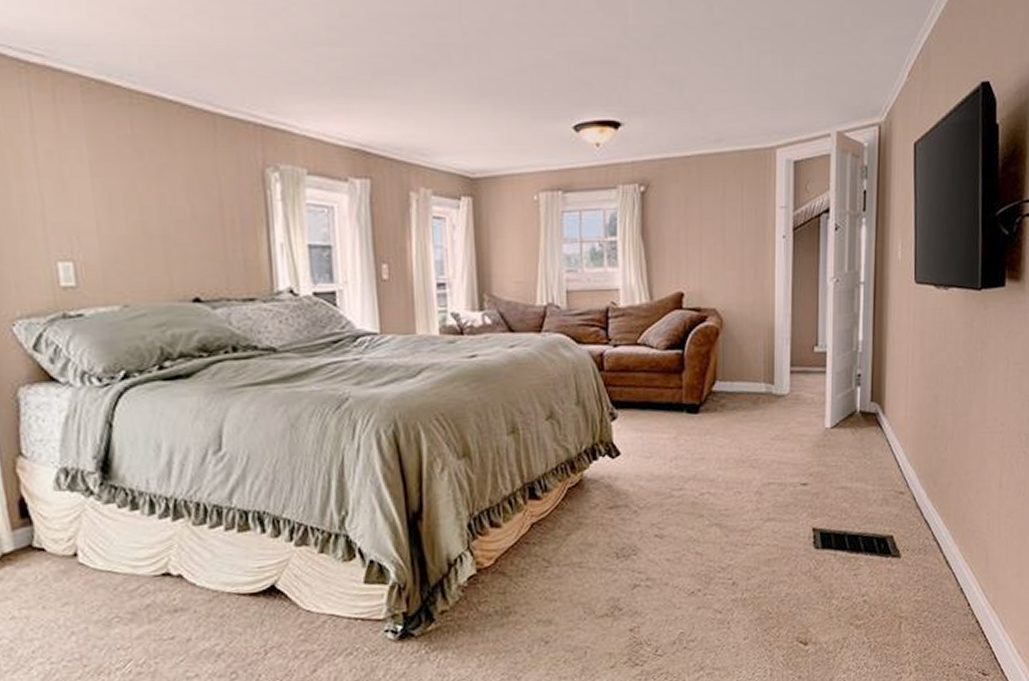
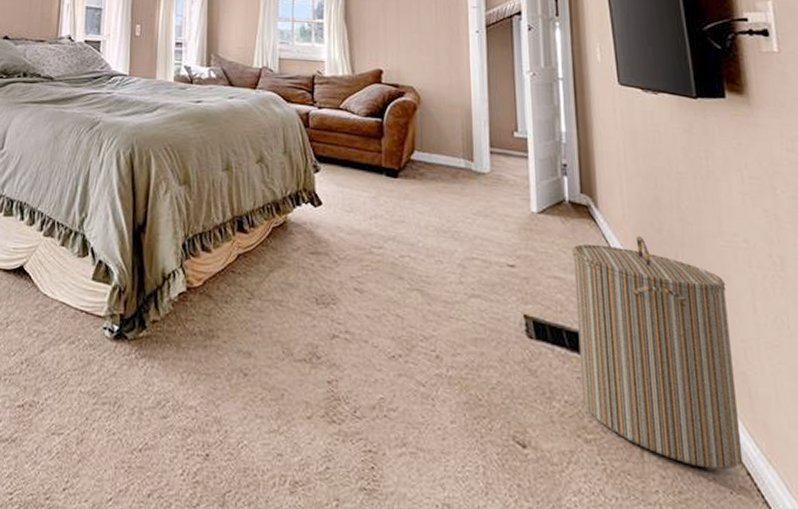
laundry hamper: none [856,435,982,626] -> present [571,236,743,470]

